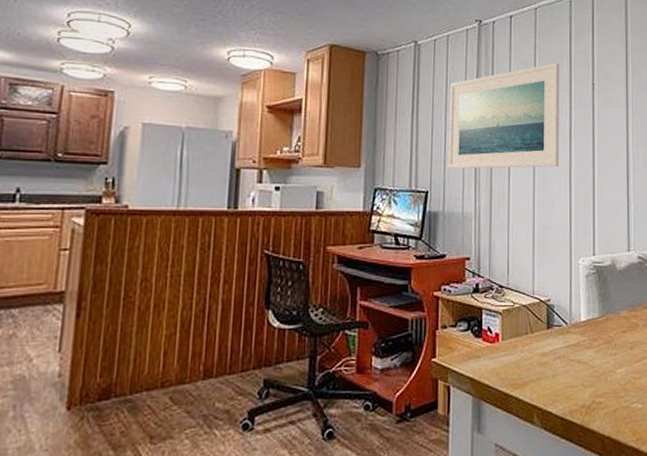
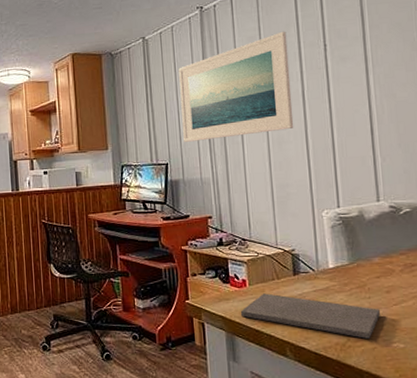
notepad: none [490,349,623,400] -> present [240,293,380,339]

